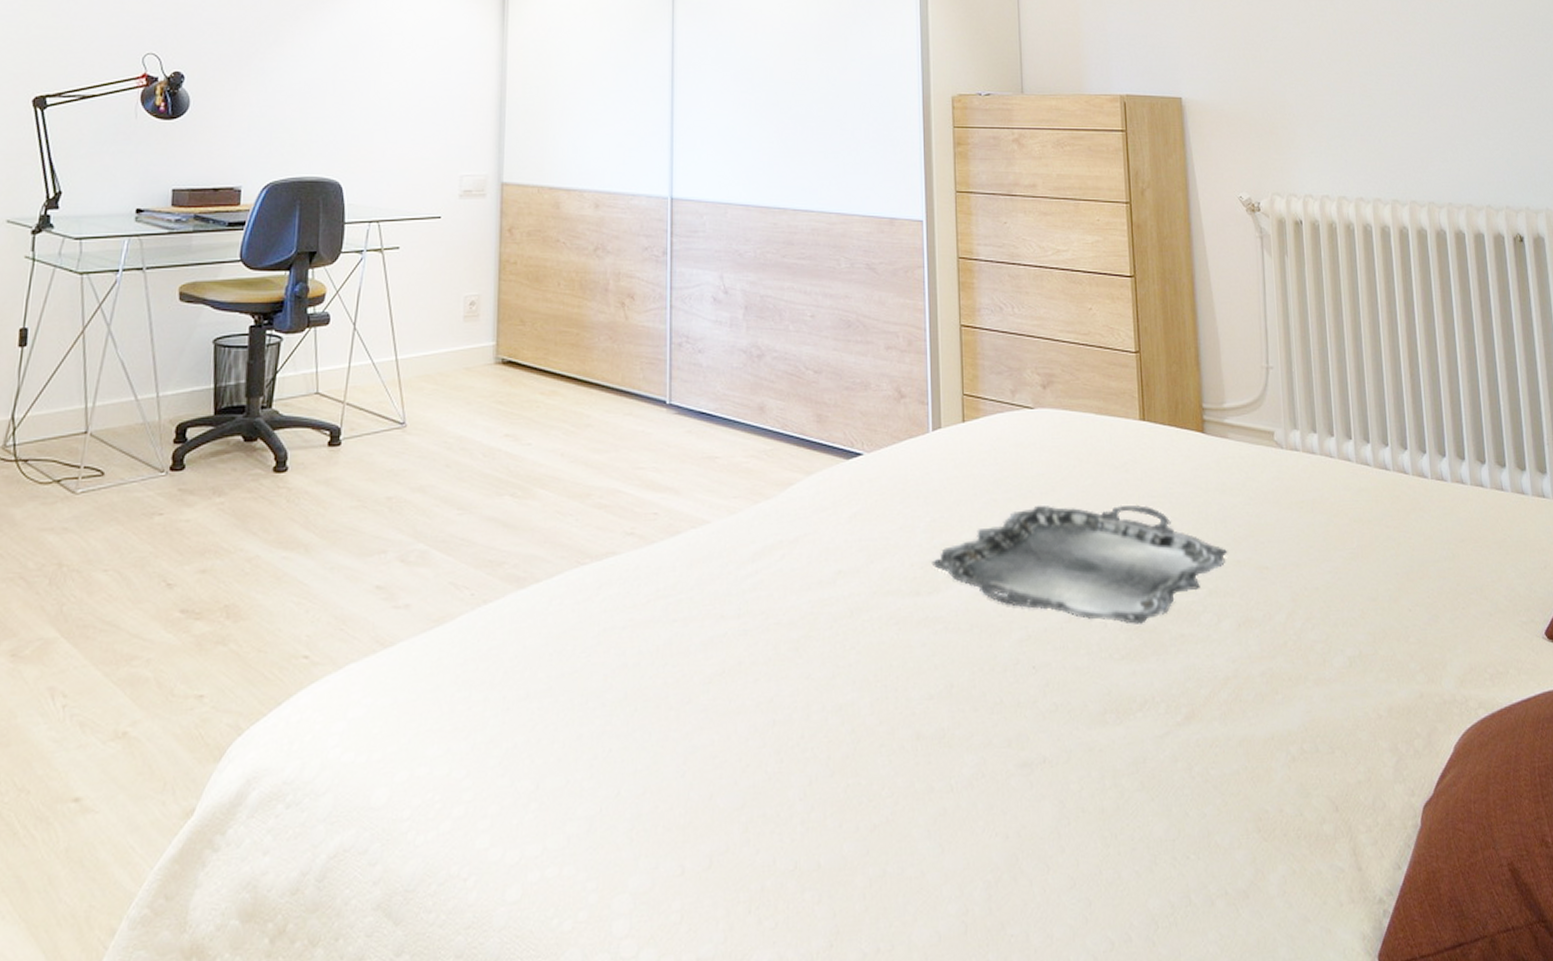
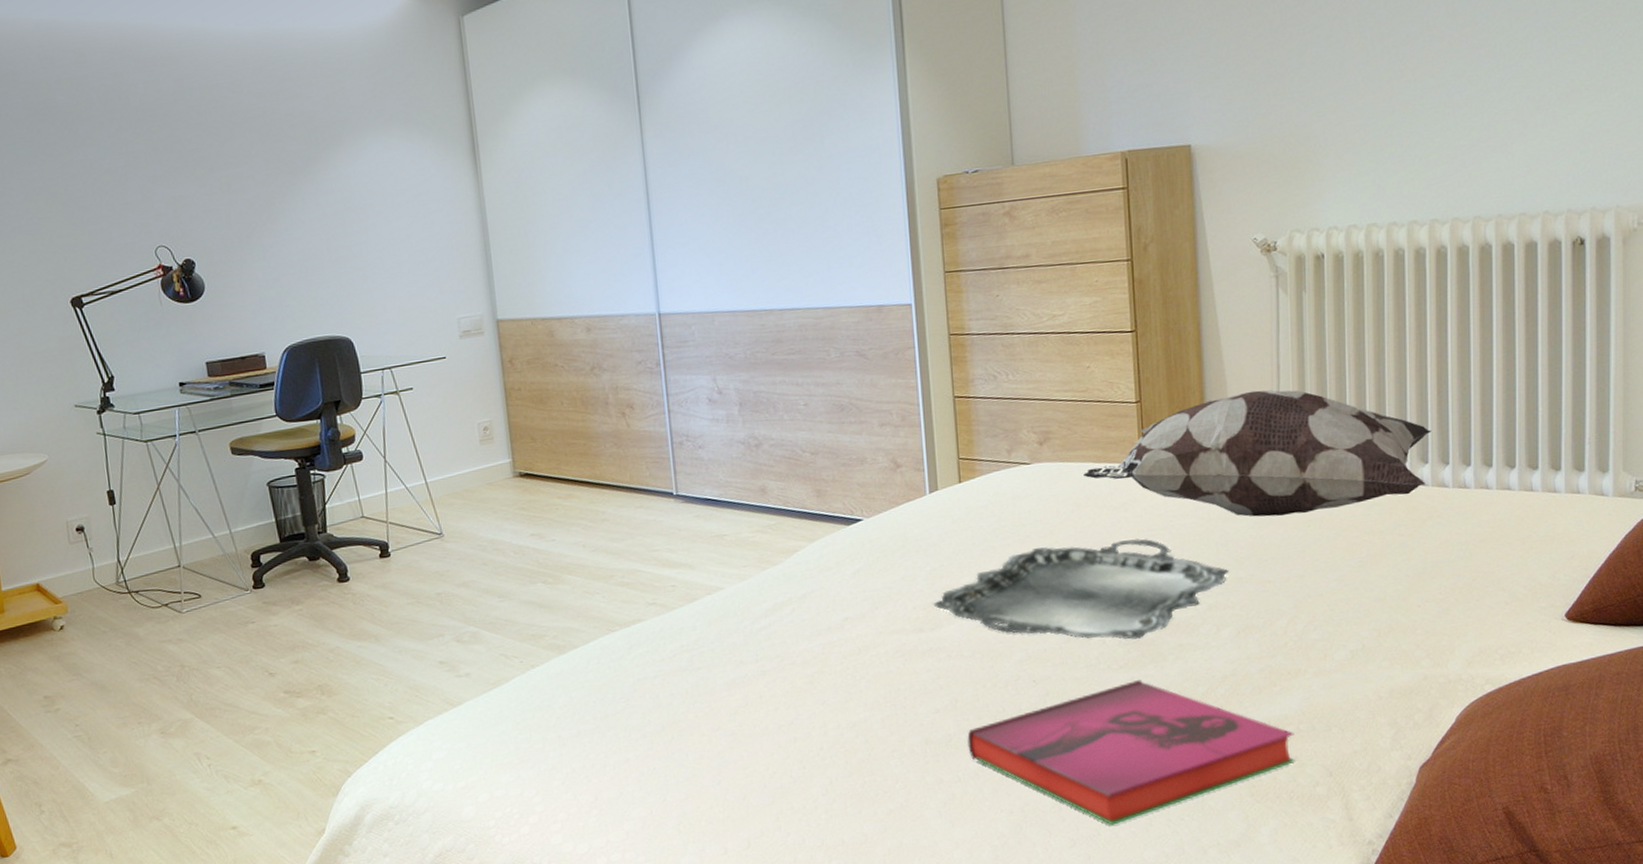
hardback book: none [962,675,1302,861] -> present [967,680,1296,825]
decorative pillow: none [1085,353,1408,493] -> present [1083,390,1431,517]

